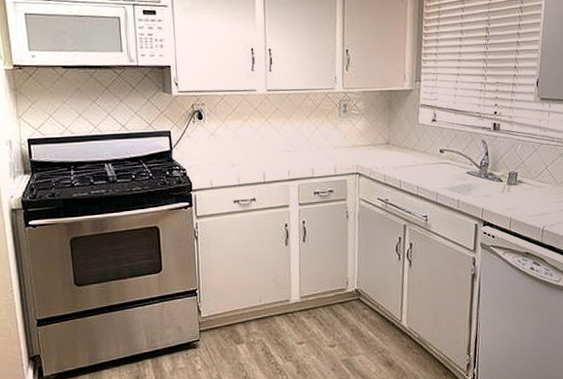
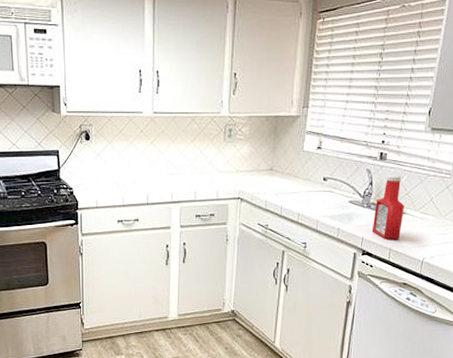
ketchup bottle: none [491,145,521,209] -> present [372,175,404,240]

